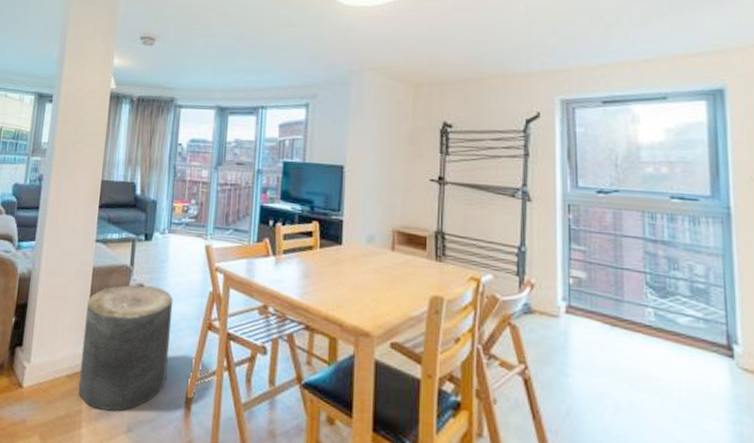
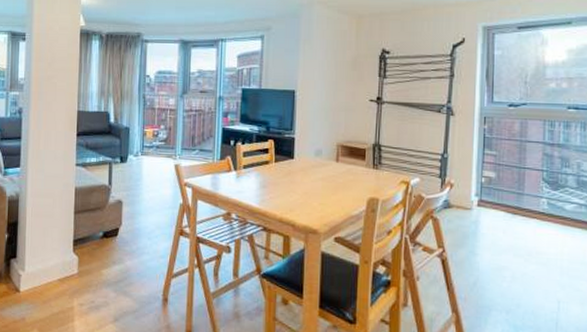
stool: present [78,285,174,412] -> none [69,201,149,306]

